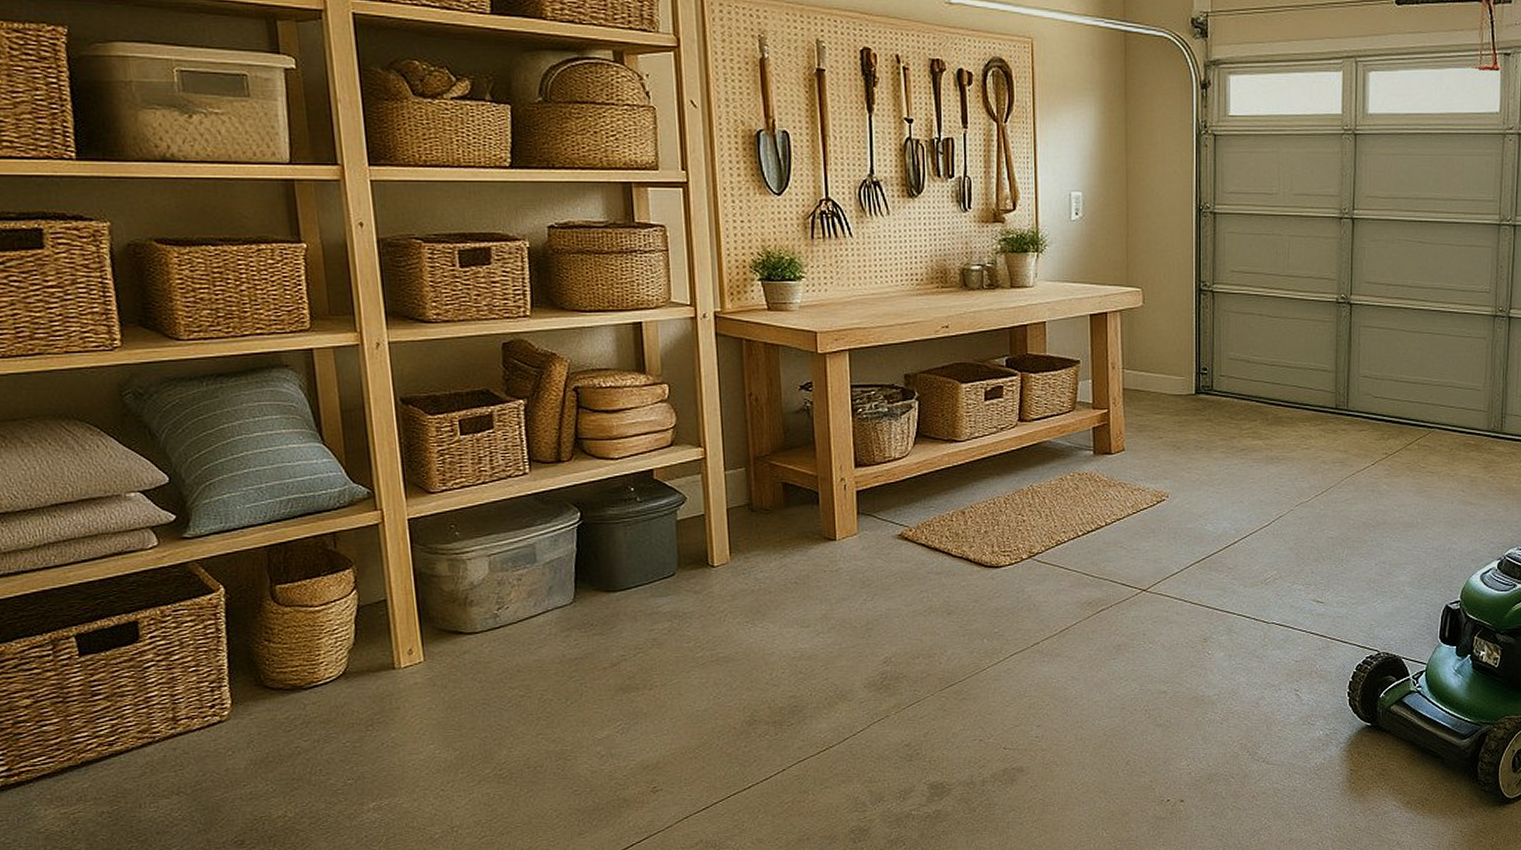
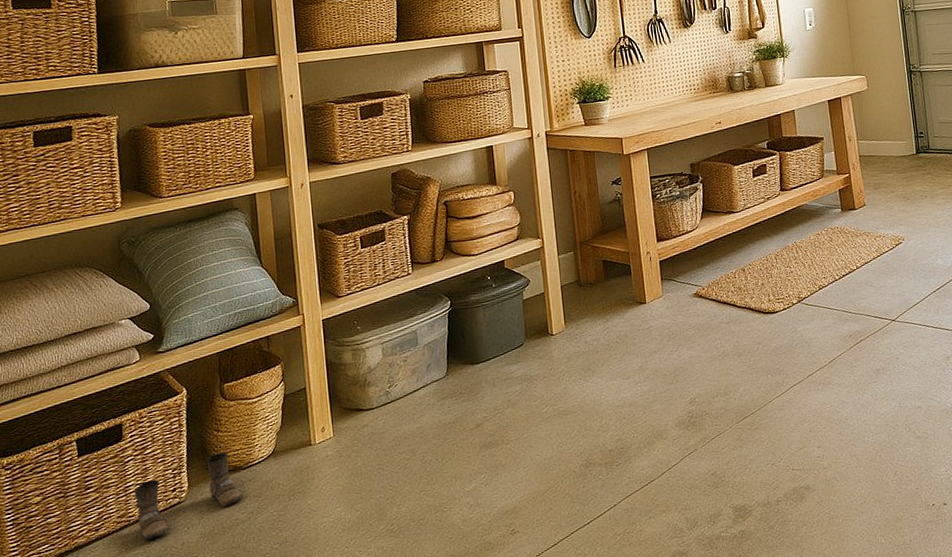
boots: none [159,667,303,762] -> present [134,452,242,540]

